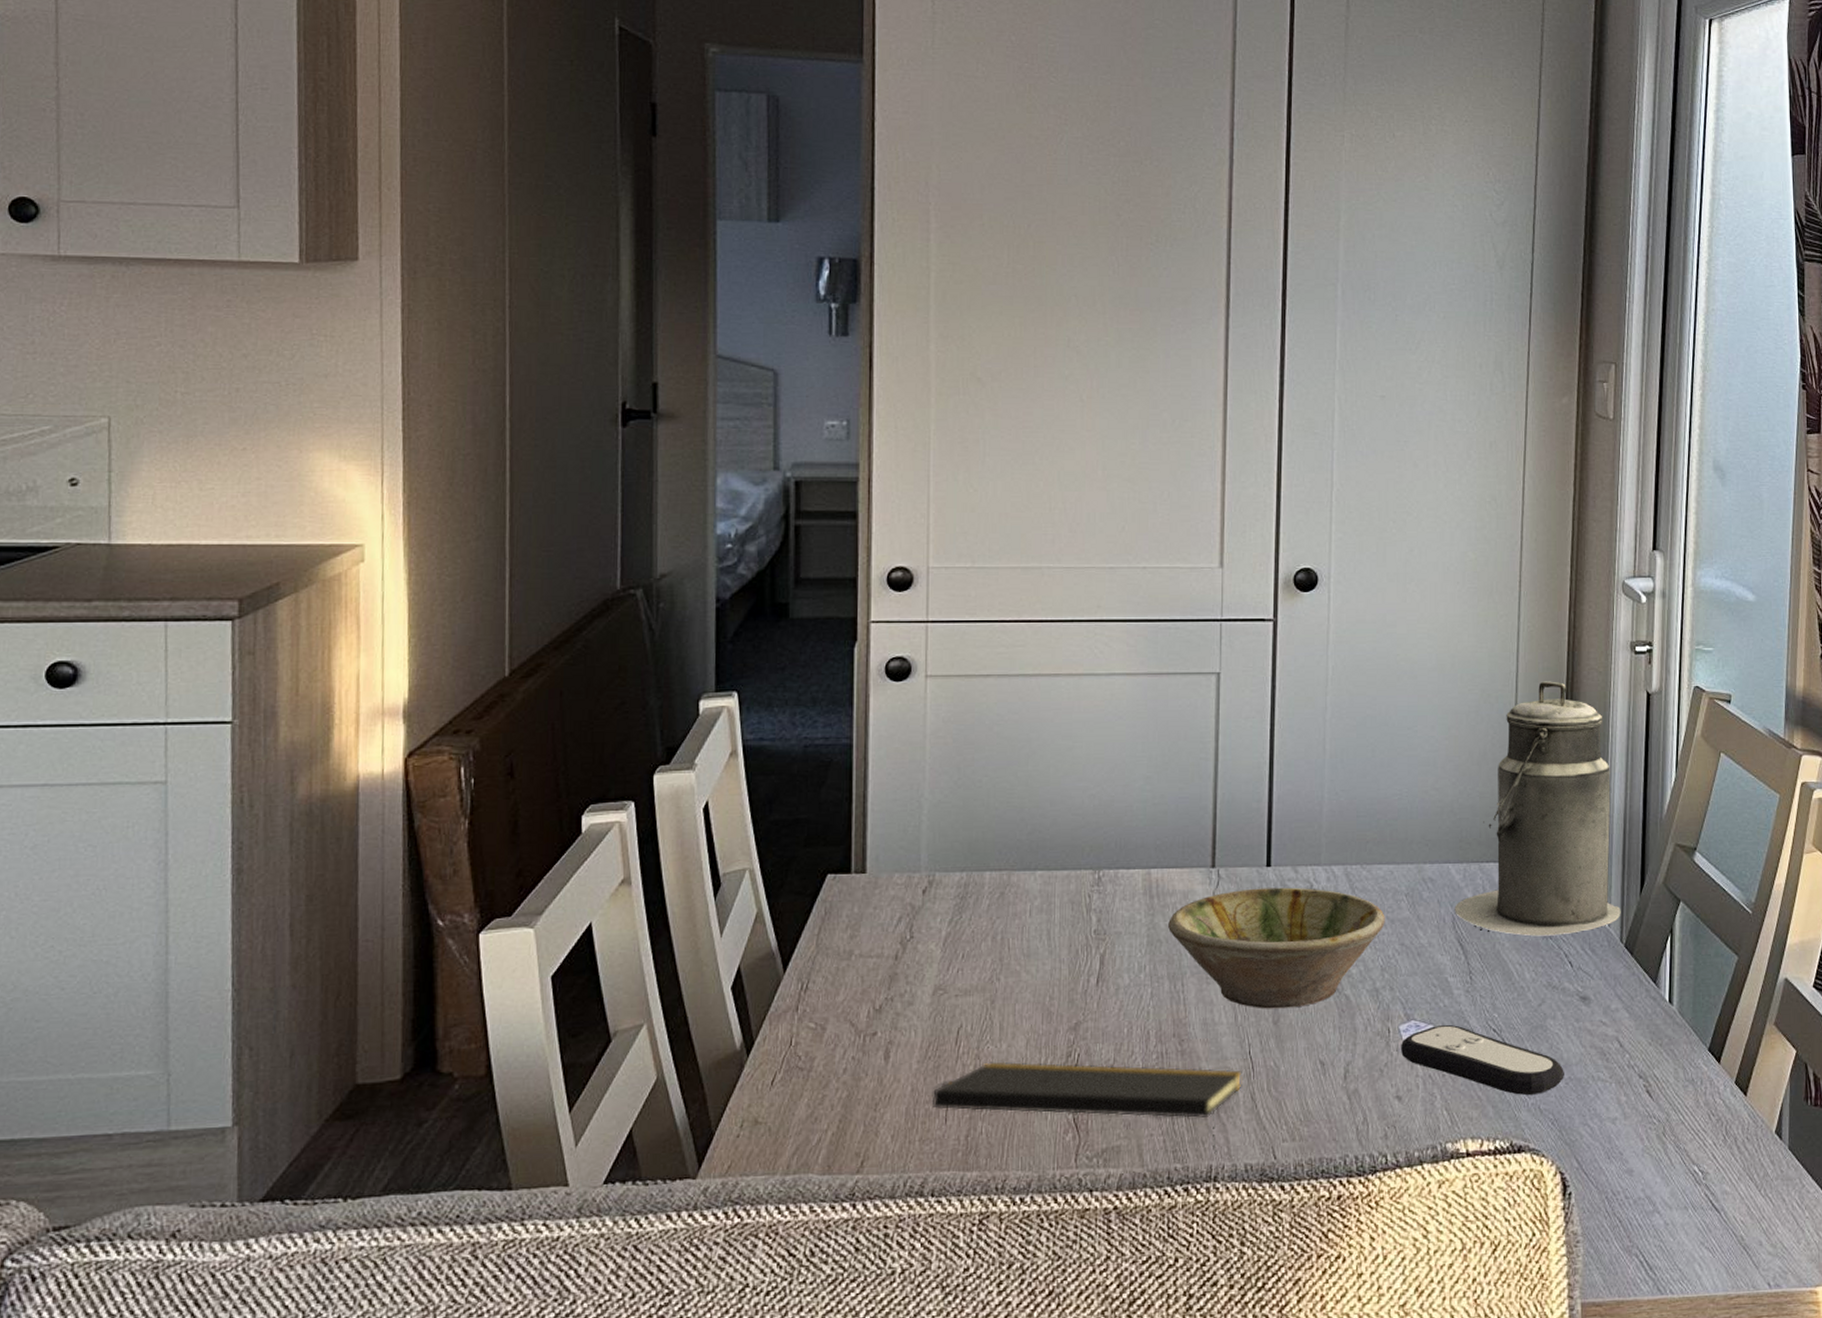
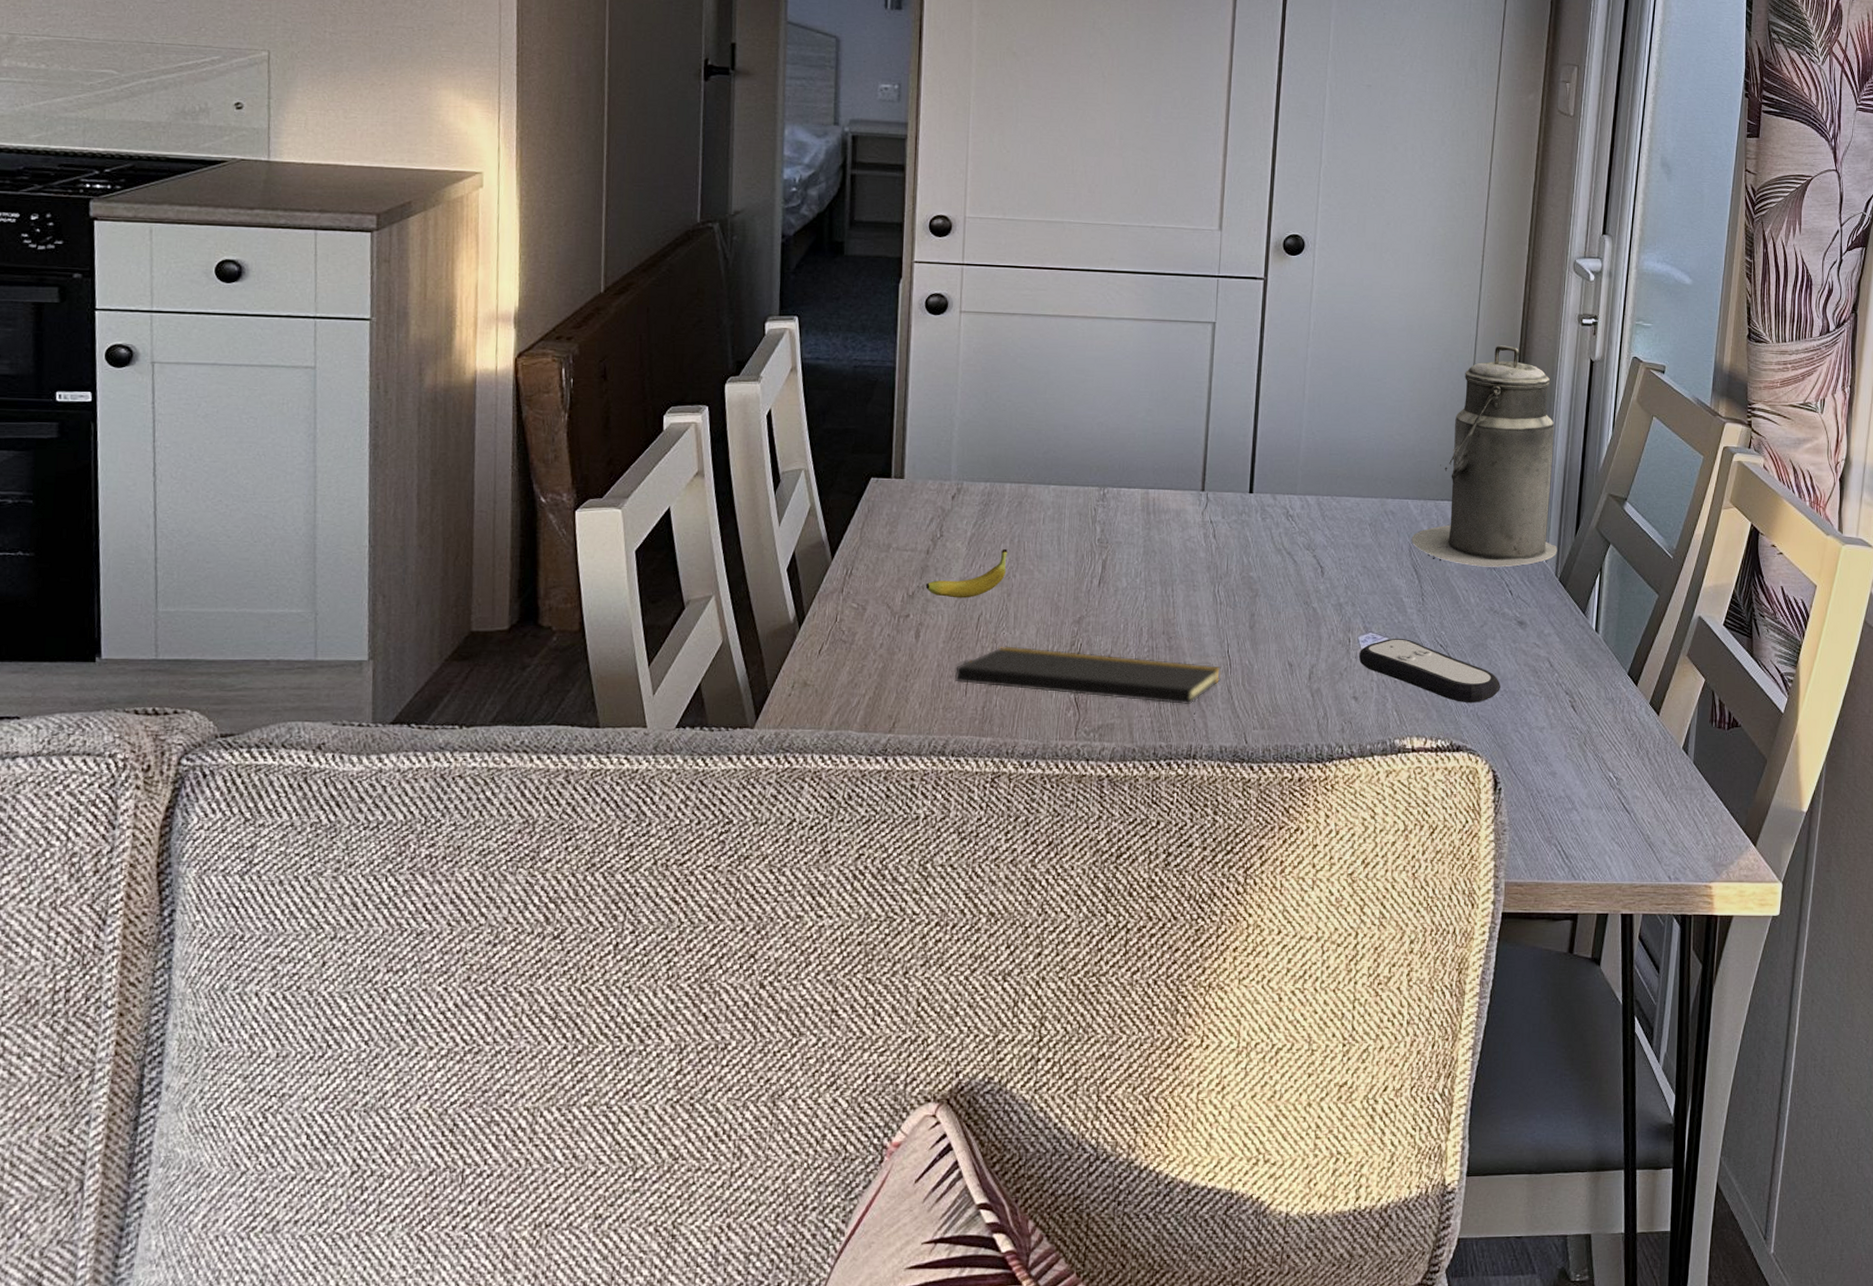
fruit: none [896,948,989,1010] -> present [926,549,1008,598]
bowl: present [1168,887,1385,1009] -> none [1162,511,1351,616]

